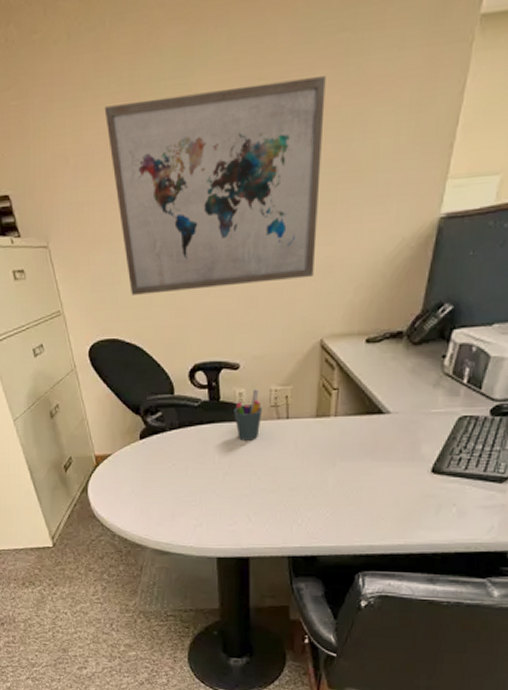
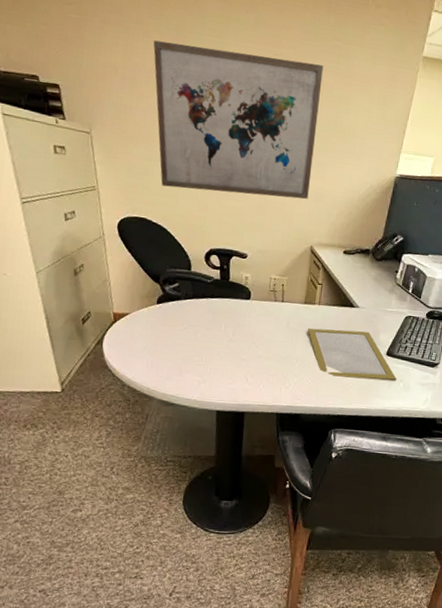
pen holder: present [234,389,262,441] -> none [240,276,263,316]
picture frame: none [321,443,447,507] -> present [307,328,396,381]

